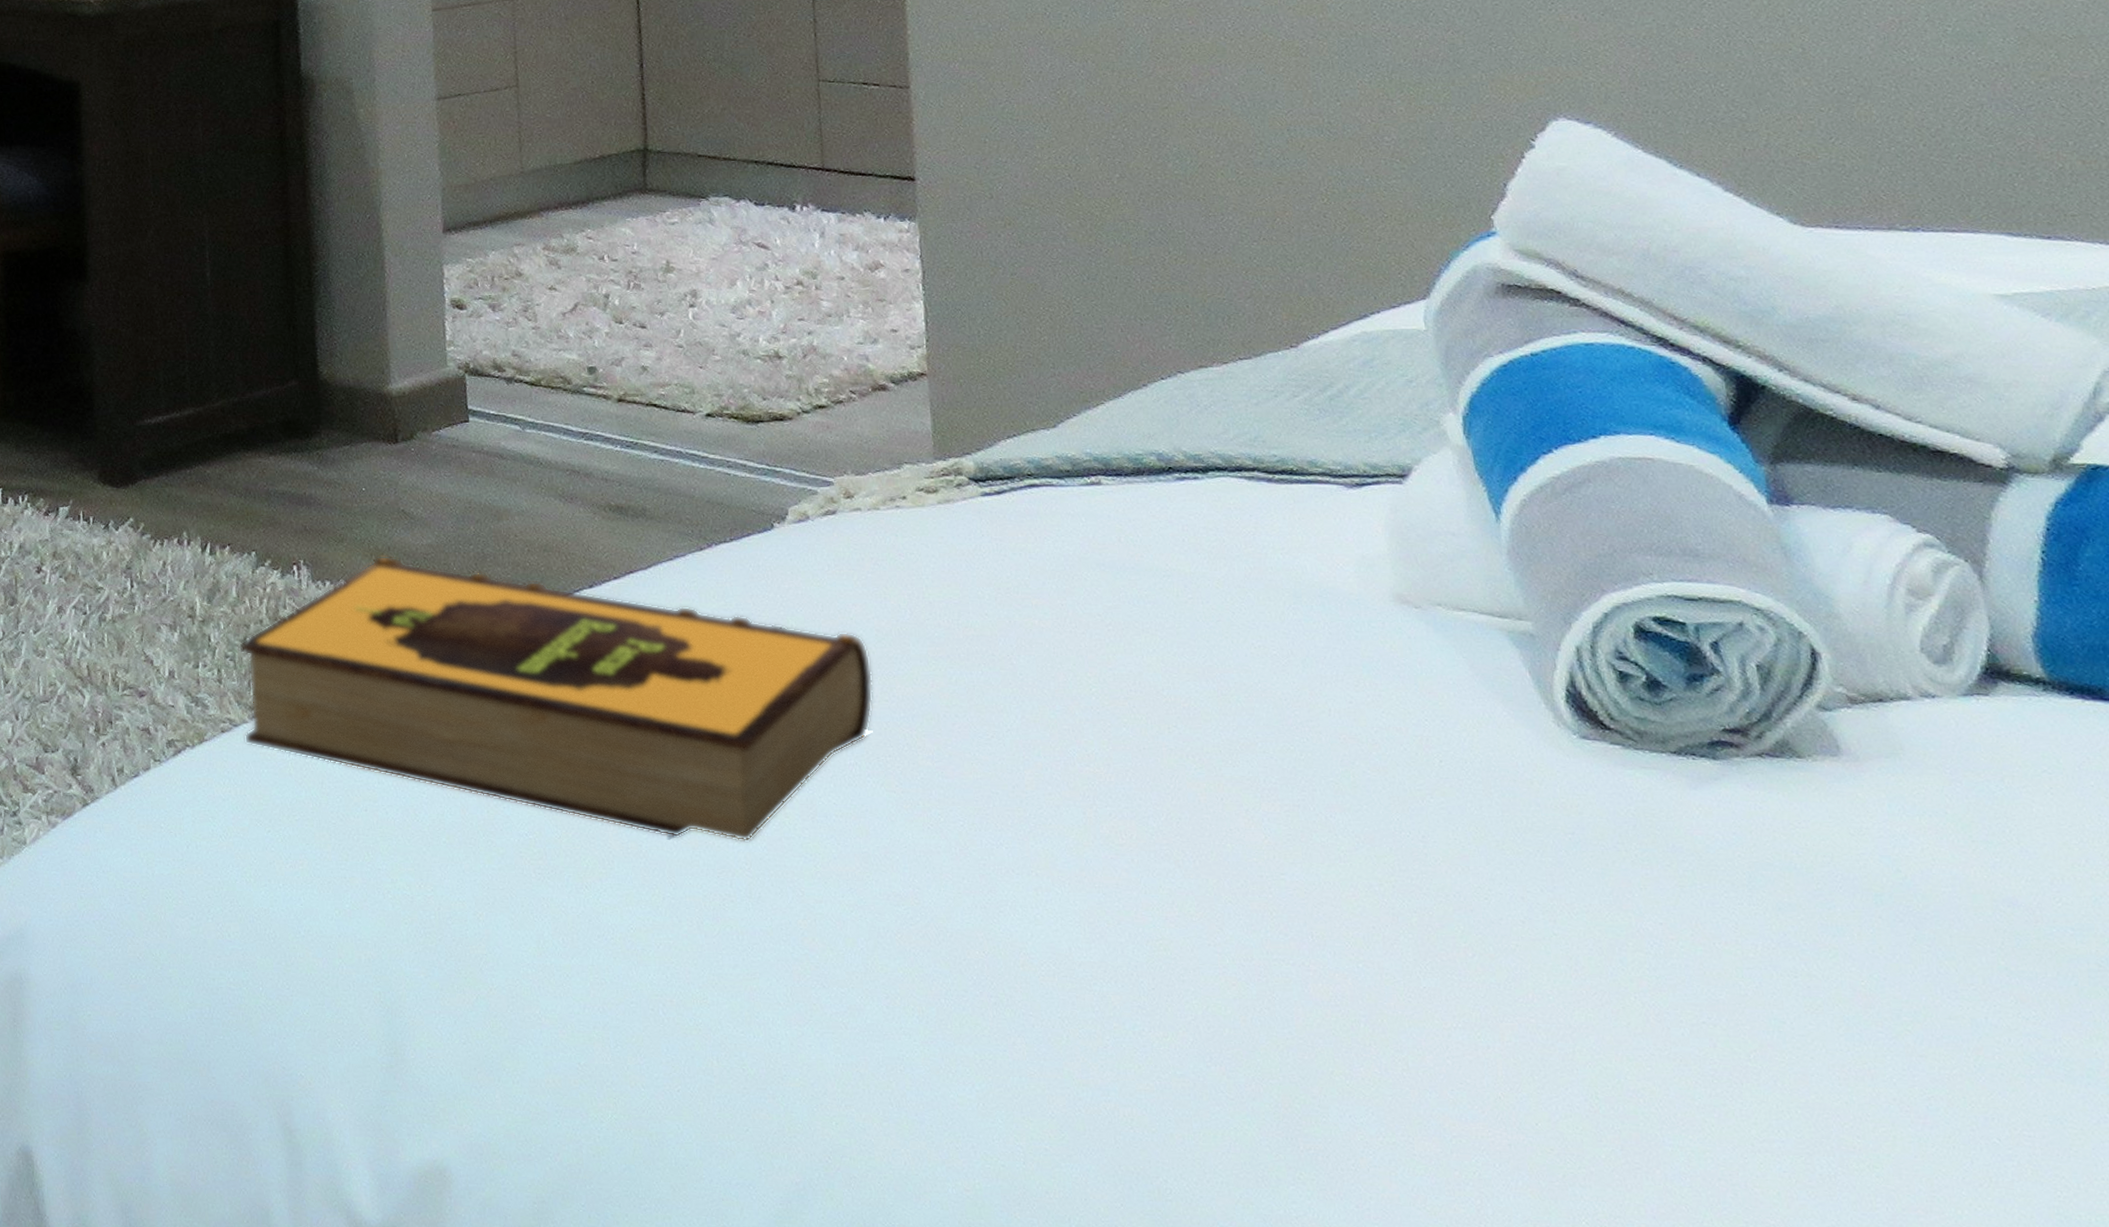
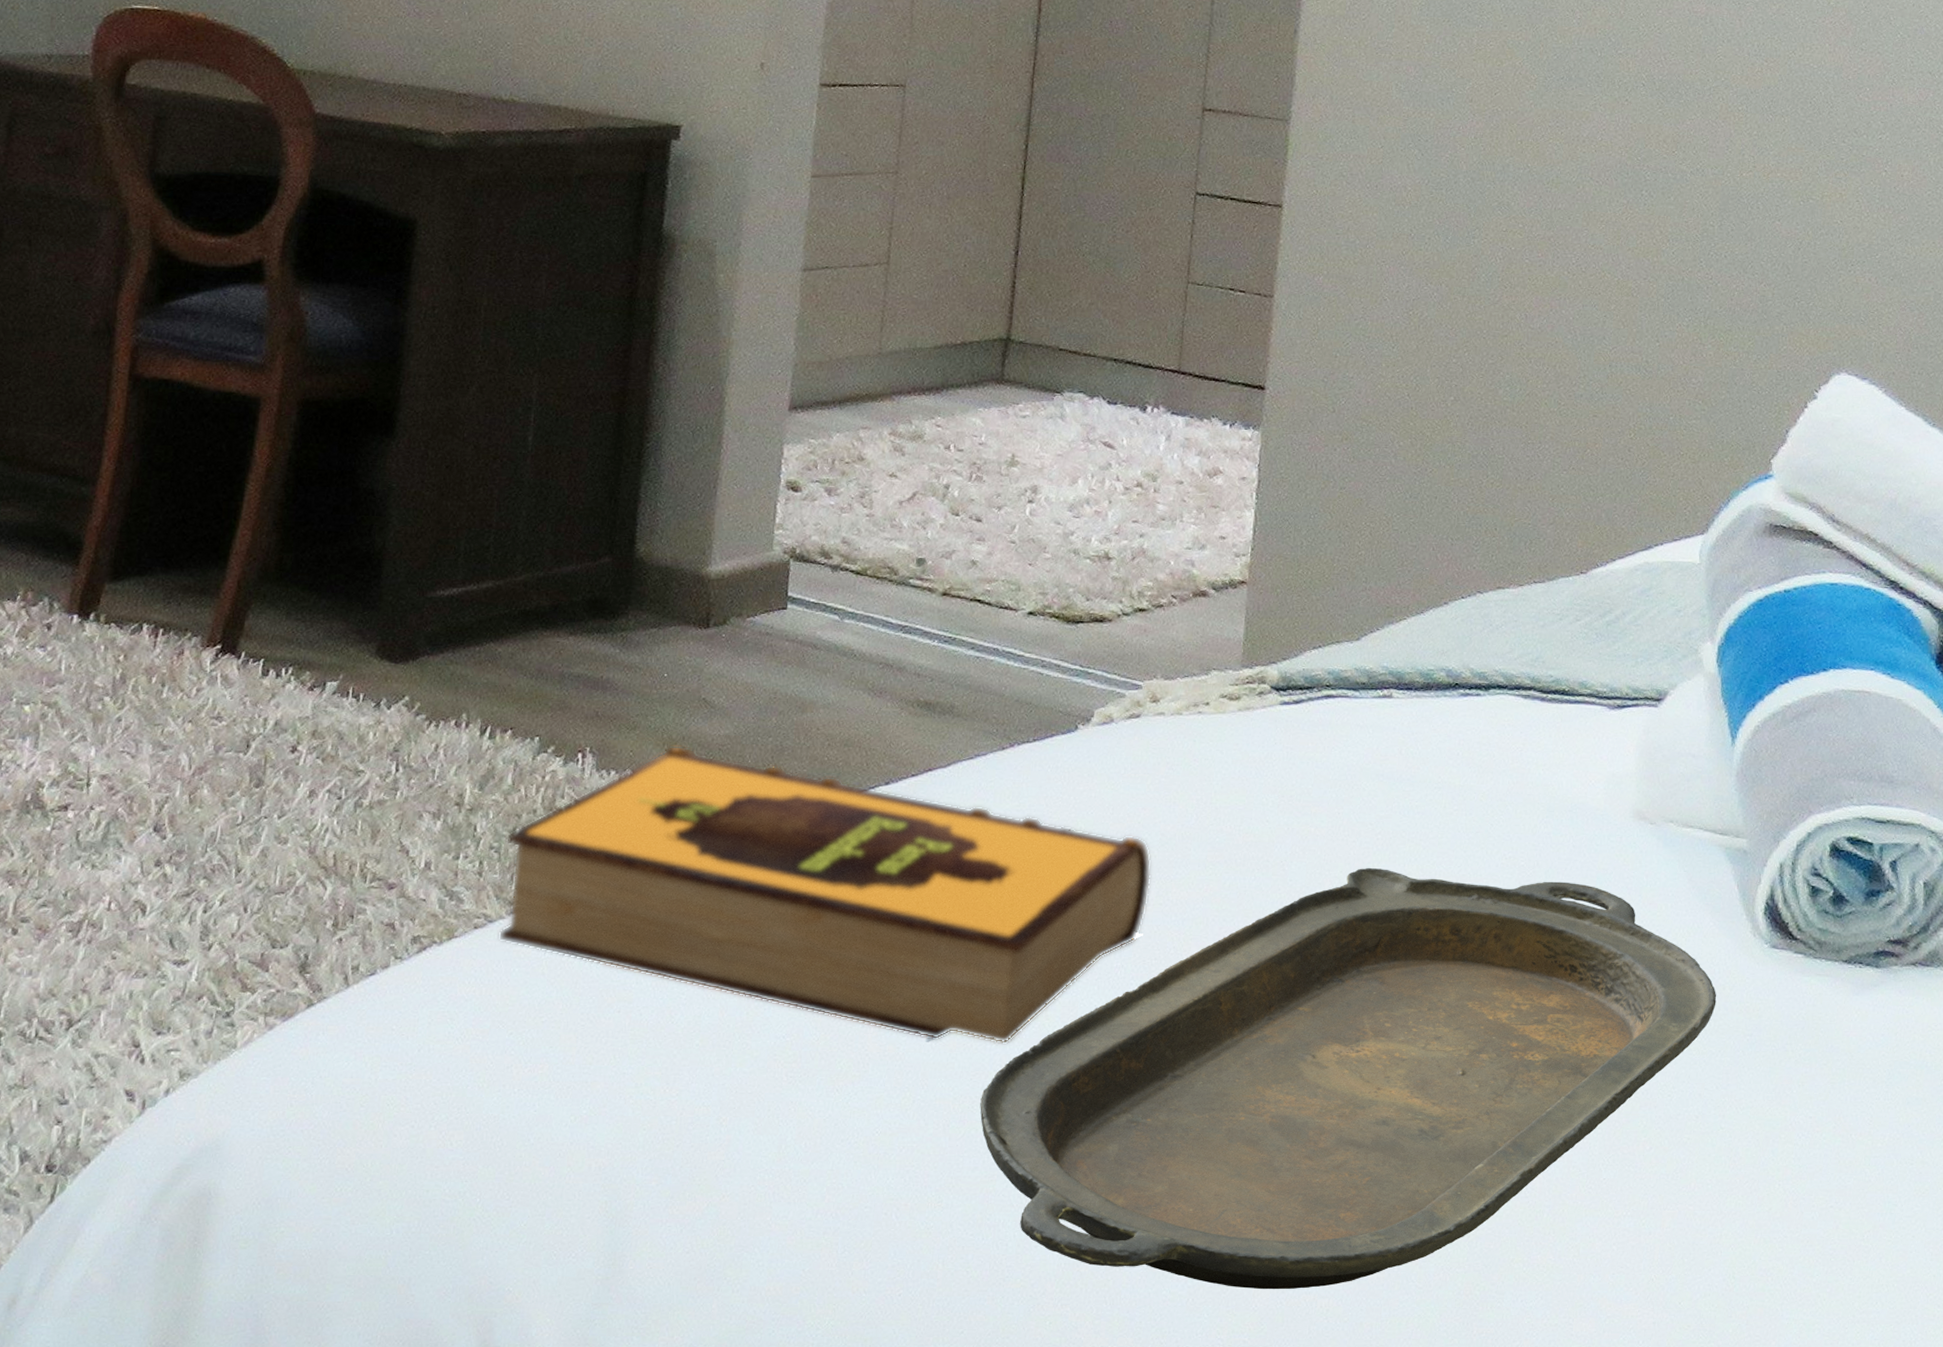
serving tray: none [731,659,1526,1097] -> present [980,867,1717,1290]

